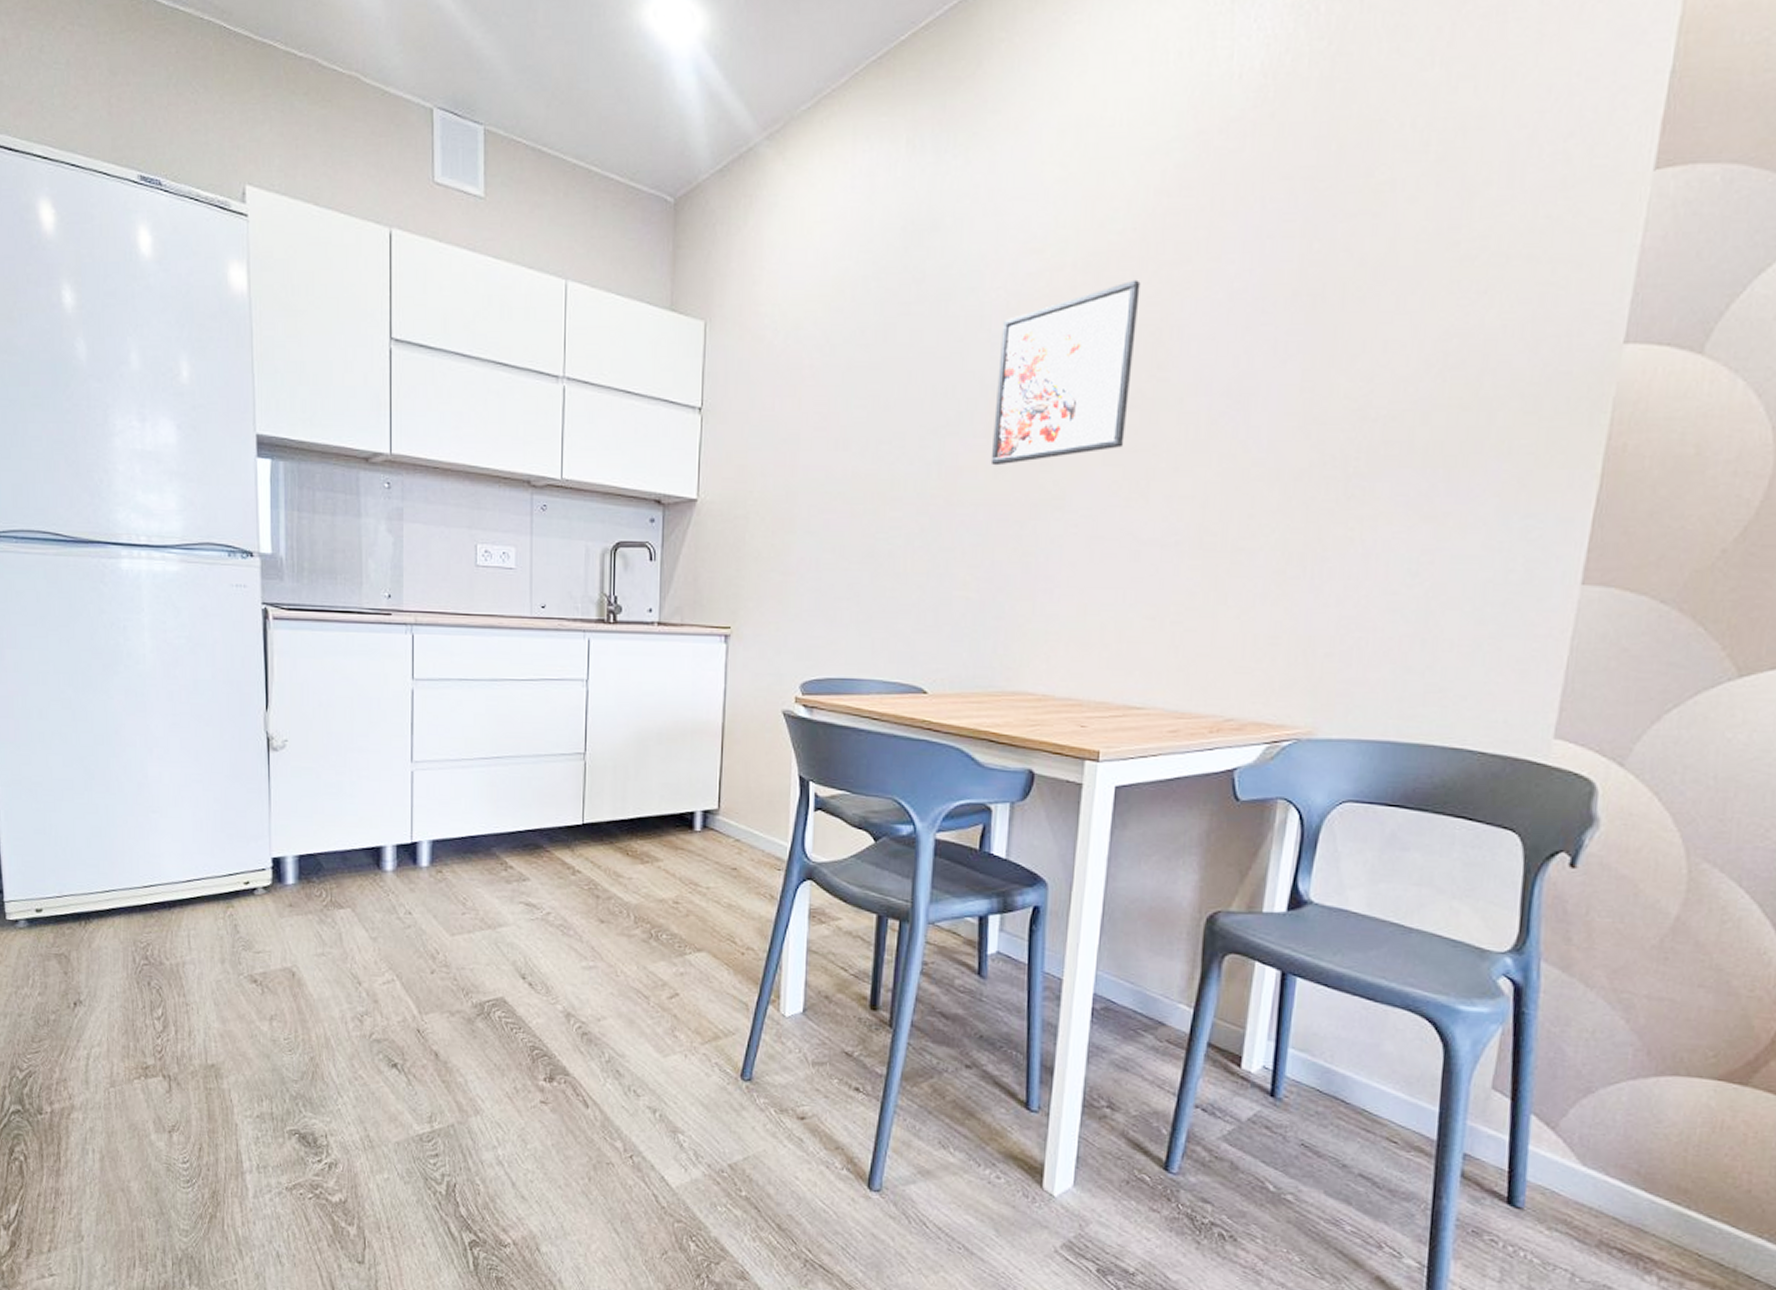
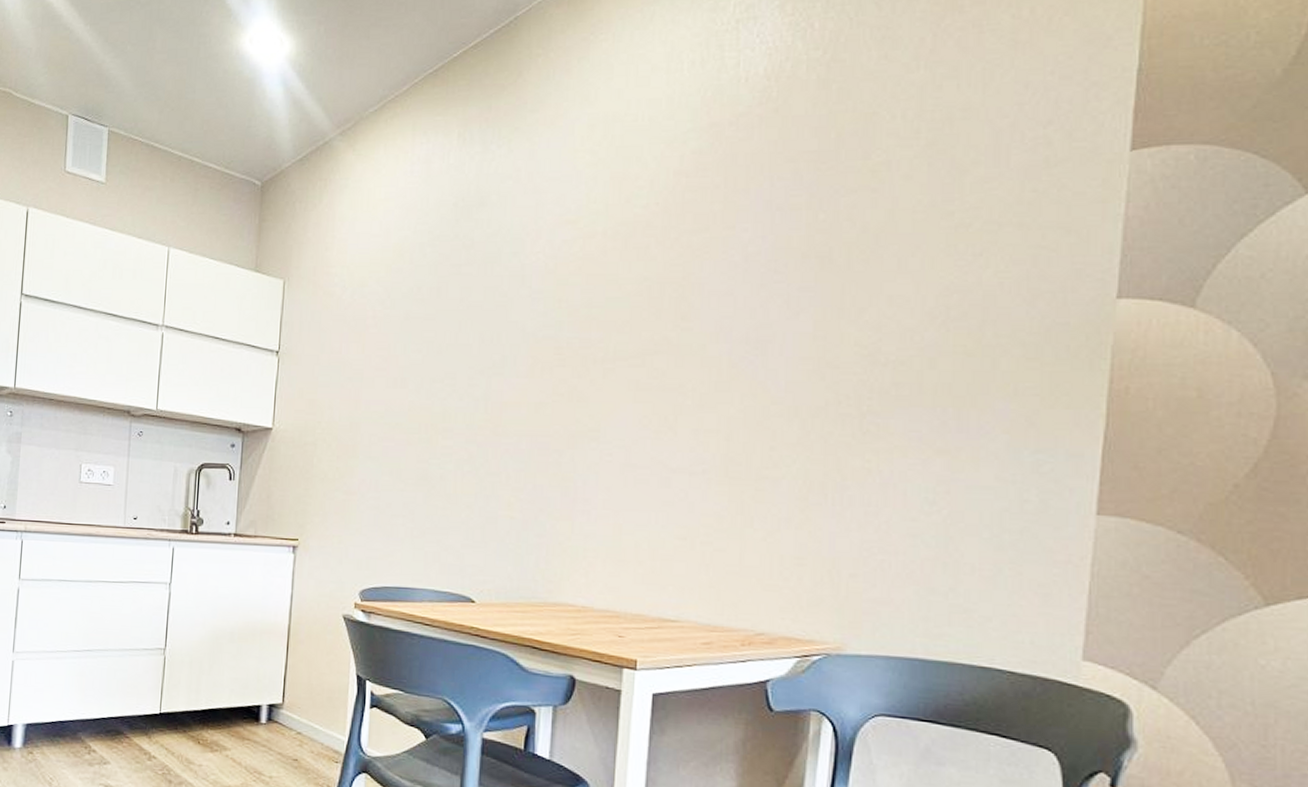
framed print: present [990,279,1141,466] -> none [532,245,664,402]

